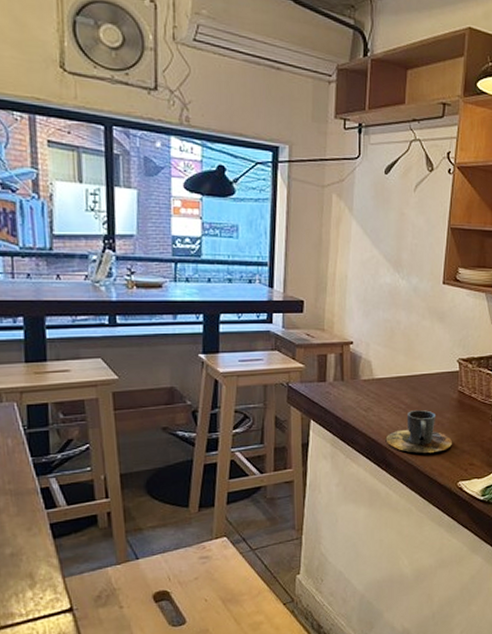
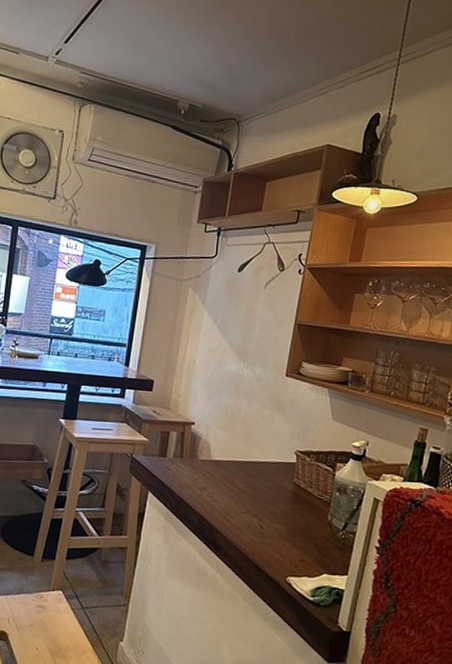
cup: present [385,410,453,453] -> none [217,496,285,543]

